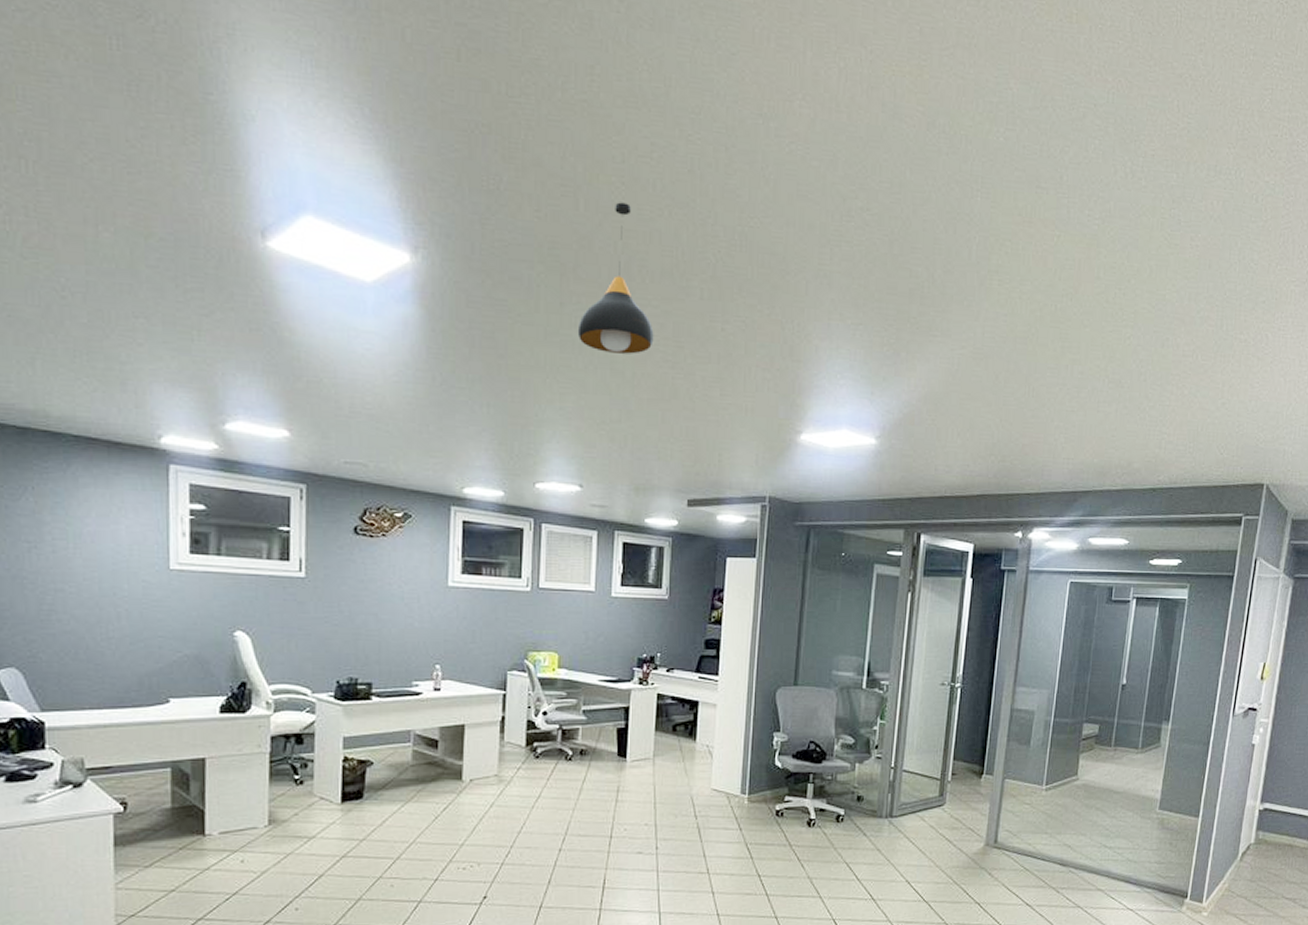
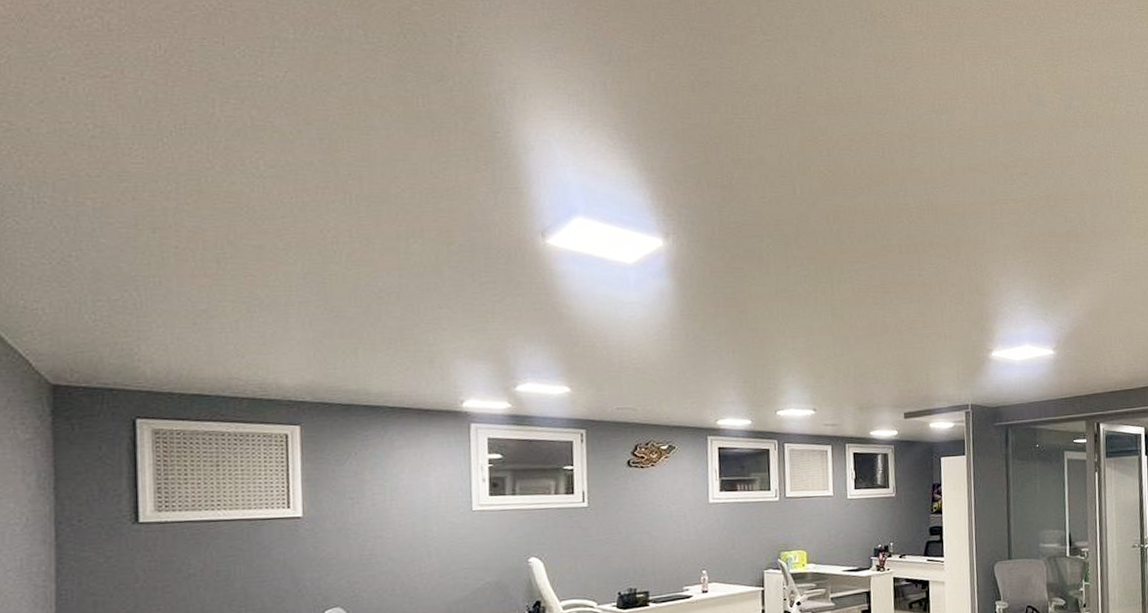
pendant light: present [577,202,654,354] -> none [802,185,865,302]

